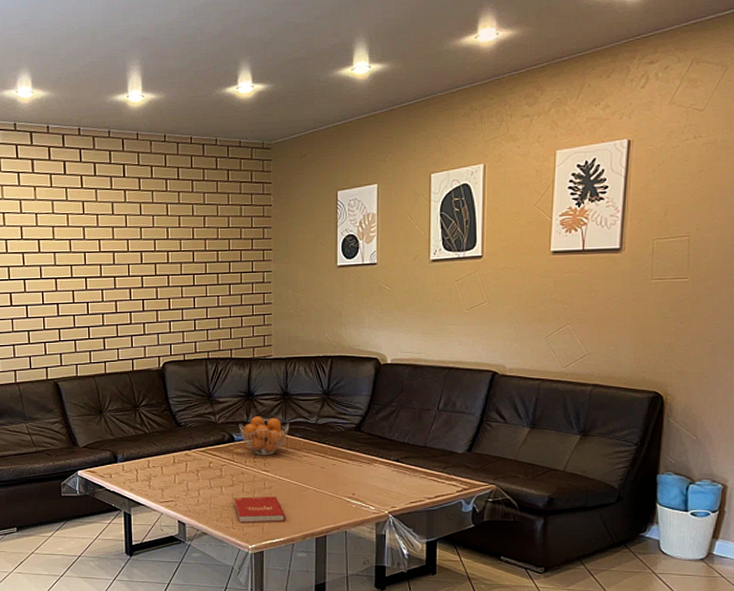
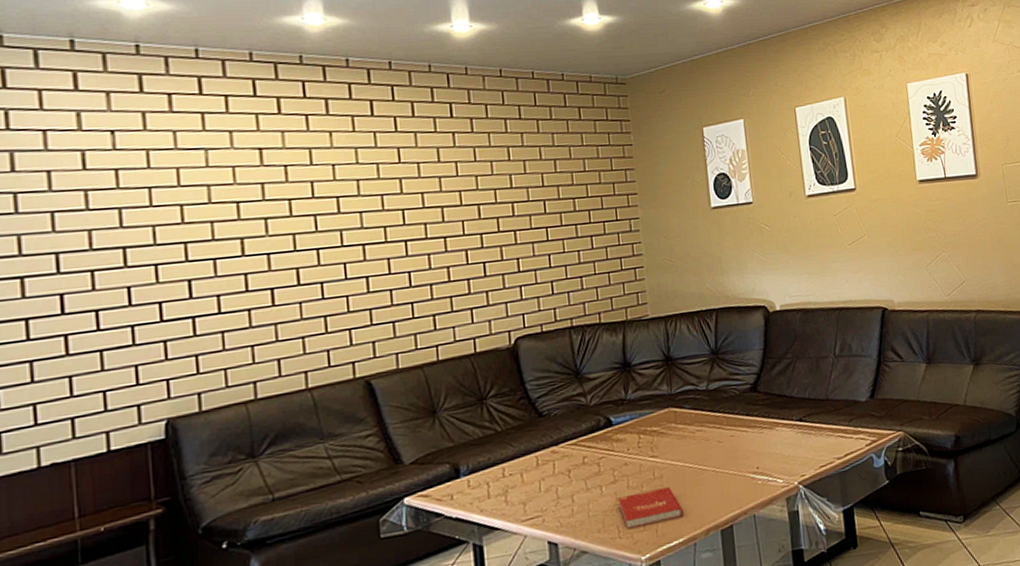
fruit basket: present [239,416,290,455] -> none [616,388,677,438]

